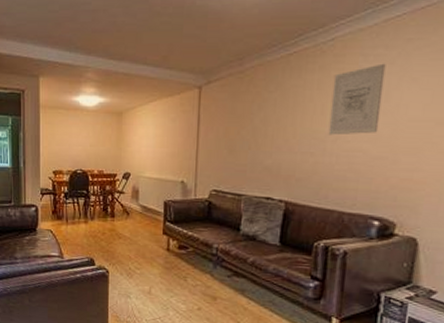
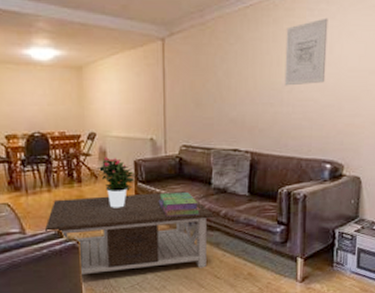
coffee table: none [80,230,240,313] -> present [45,191,213,274]
potted flower: none [128,196,165,244] -> present [96,157,136,208]
stack of books: none [184,235,226,260] -> present [158,192,200,217]

